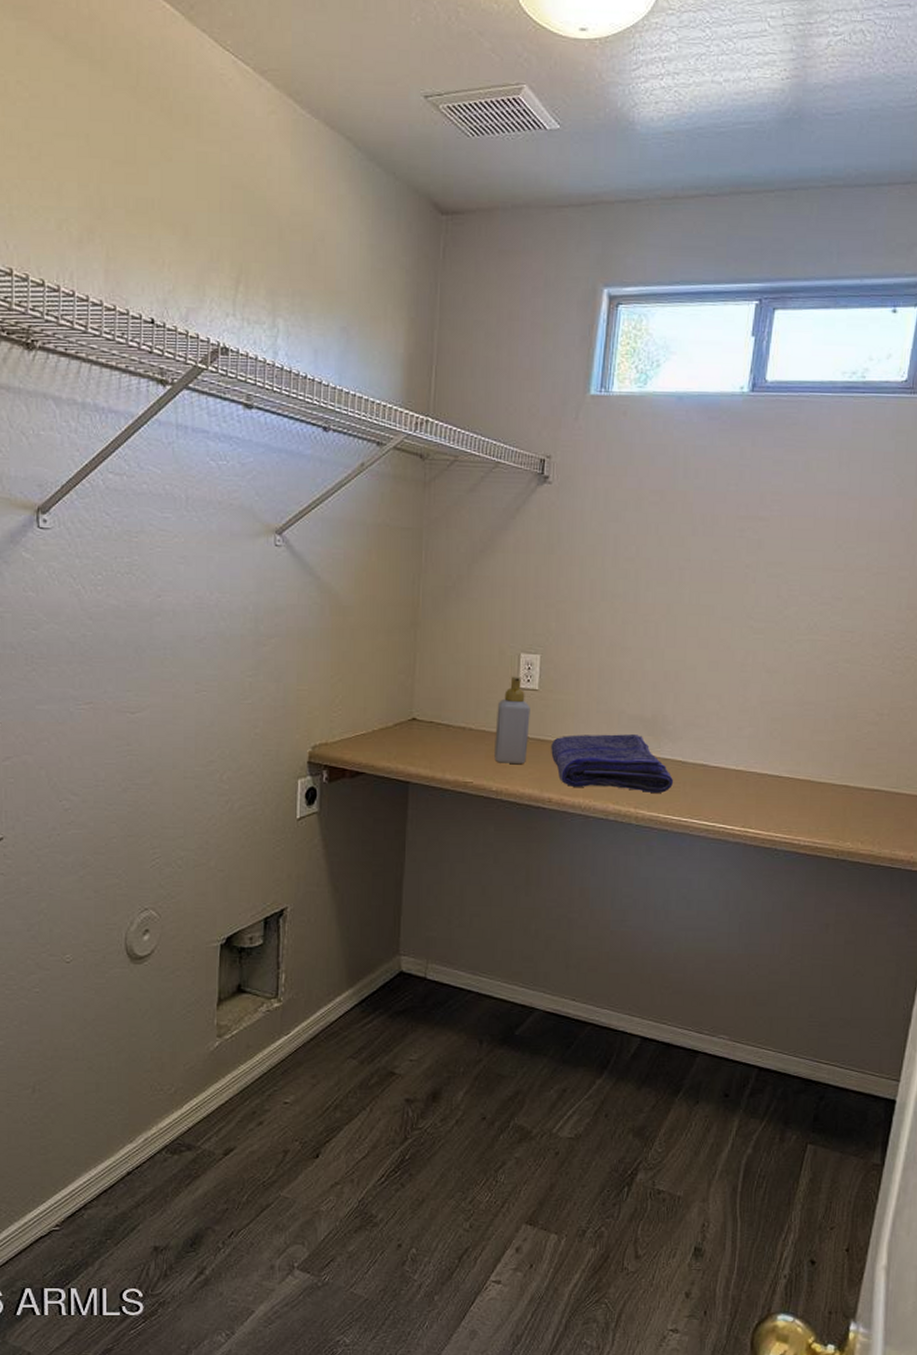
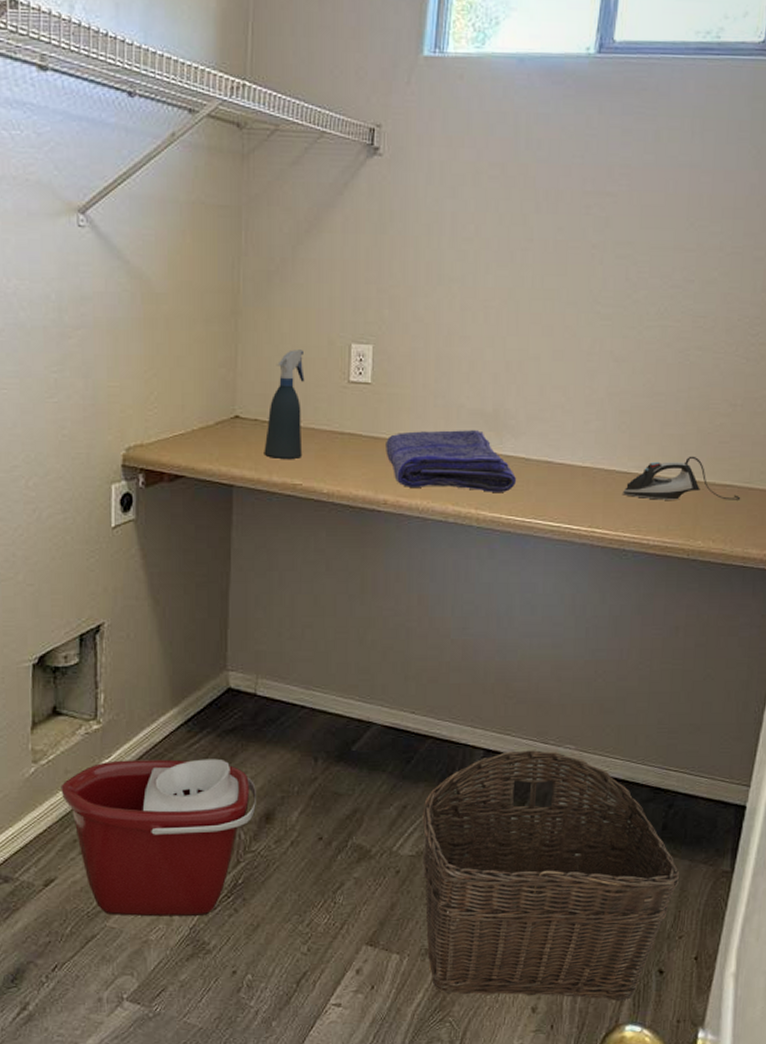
bucket: none [242,1037,424,1189] -> present [60,758,256,917]
spray bottle: none [438,658,477,758] -> present [264,349,305,458]
soap bottle: present [493,676,530,764] -> none [323,369,363,463]
wicker basket: none [581,1039,830,1290] -> present [422,750,679,1002]
iron: none [773,761,888,804] -> present [622,456,741,500]

